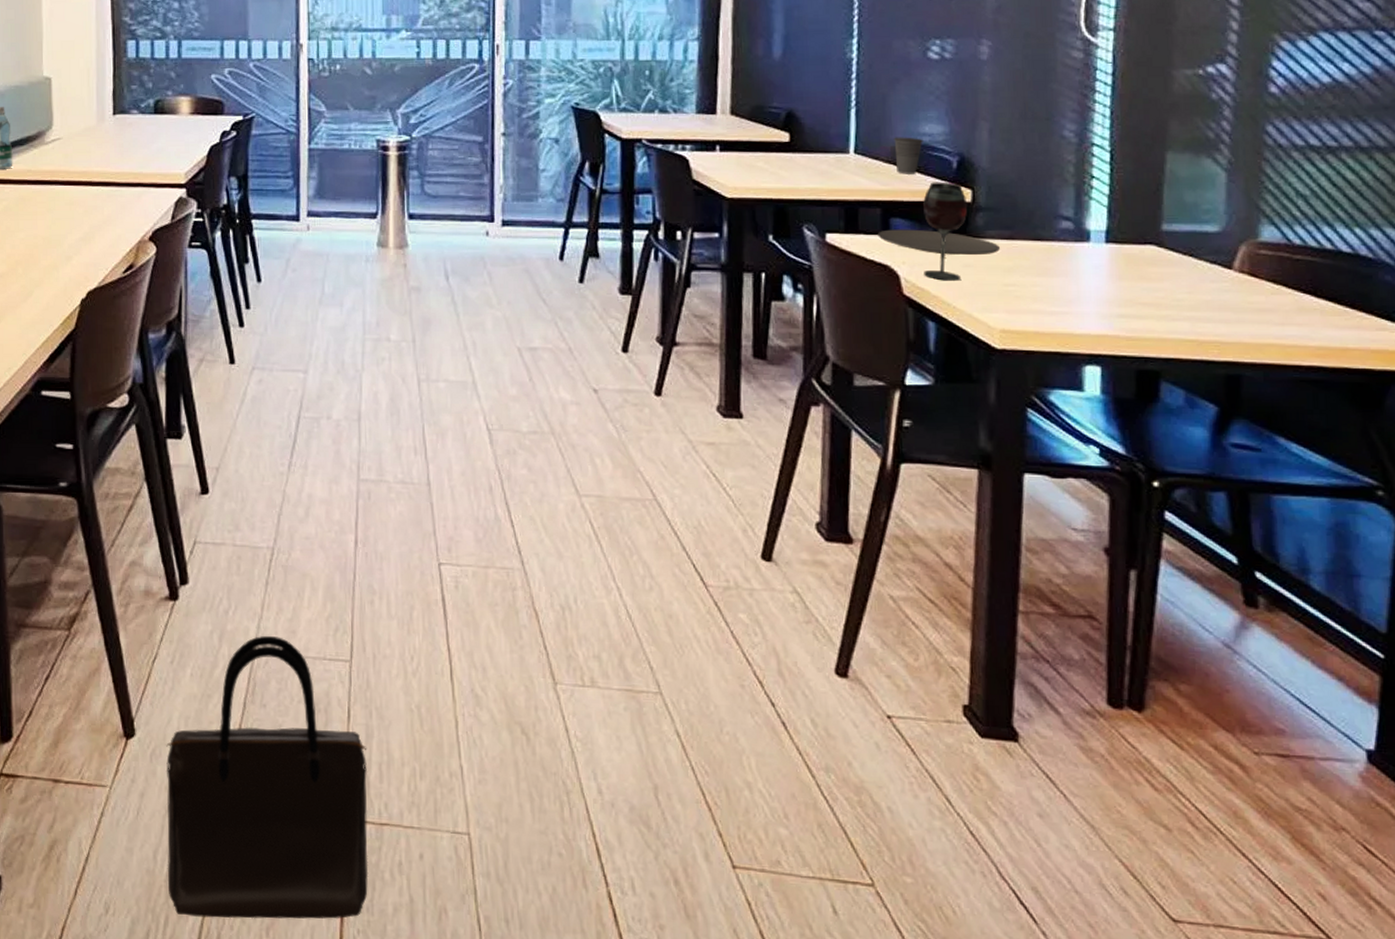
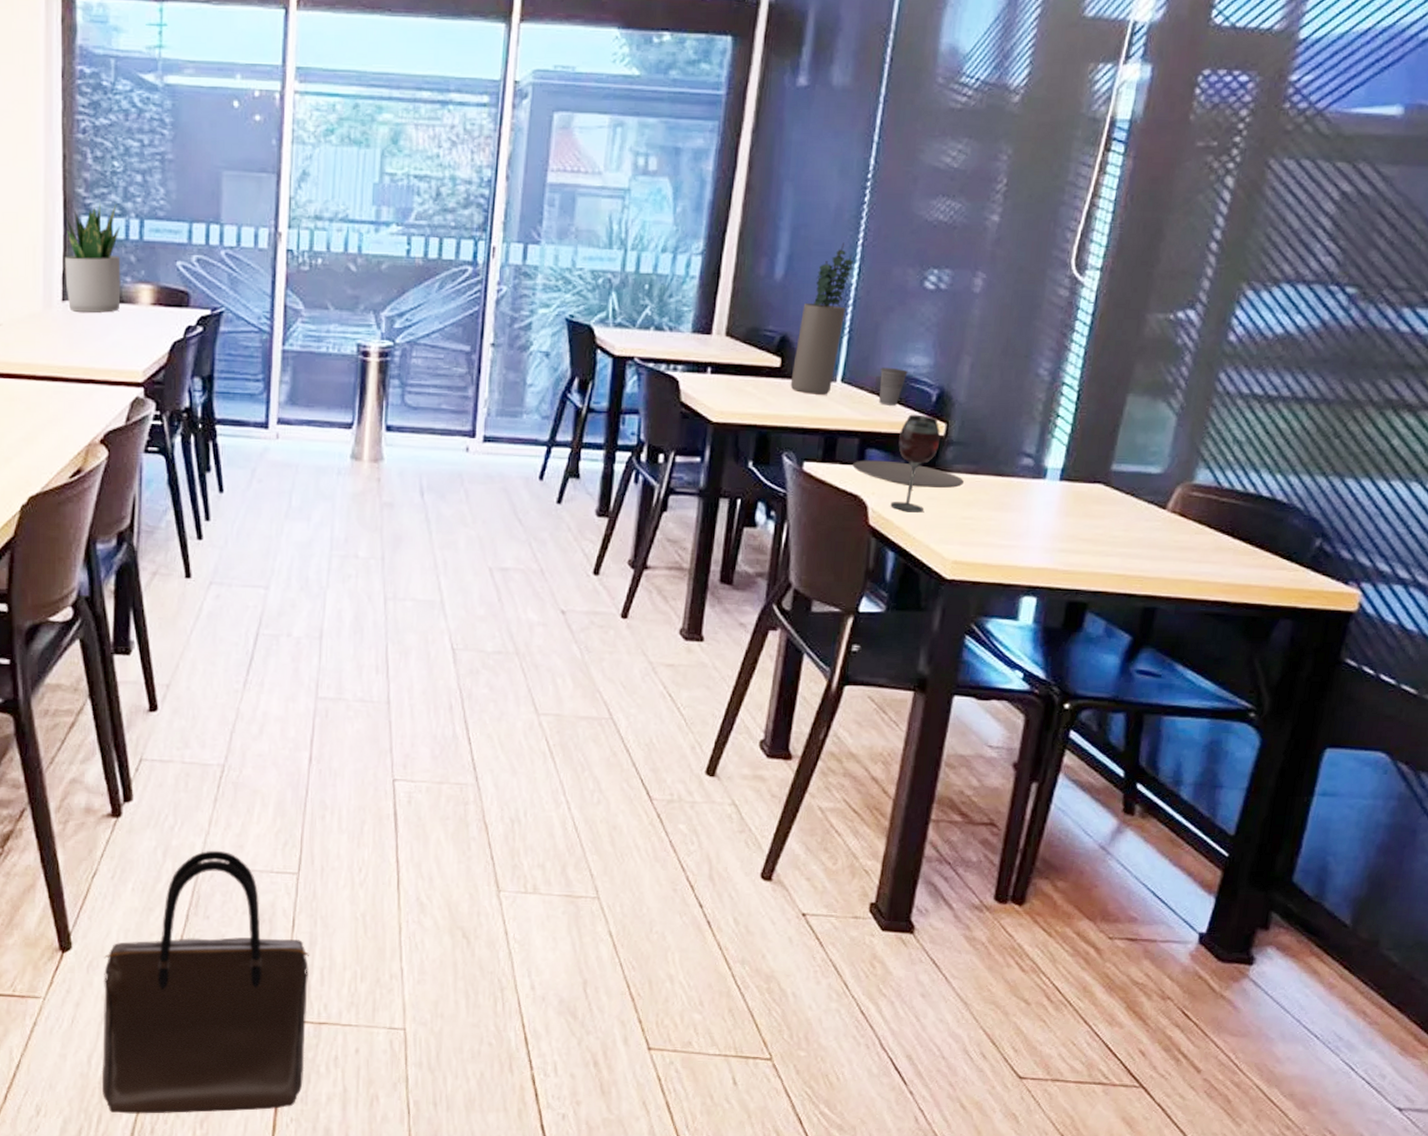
planter: none [114,27,164,124] -> present [65,201,121,313]
vase: none [802,20,852,167] -> present [790,242,855,395]

